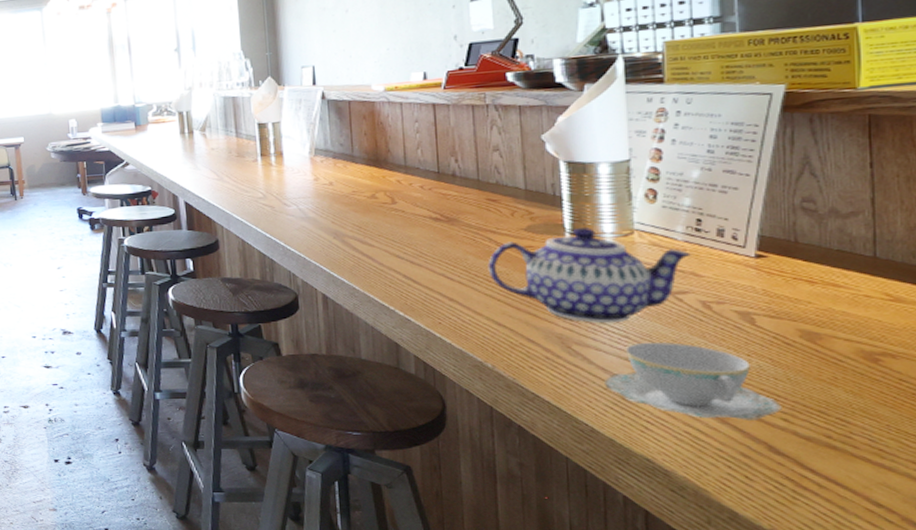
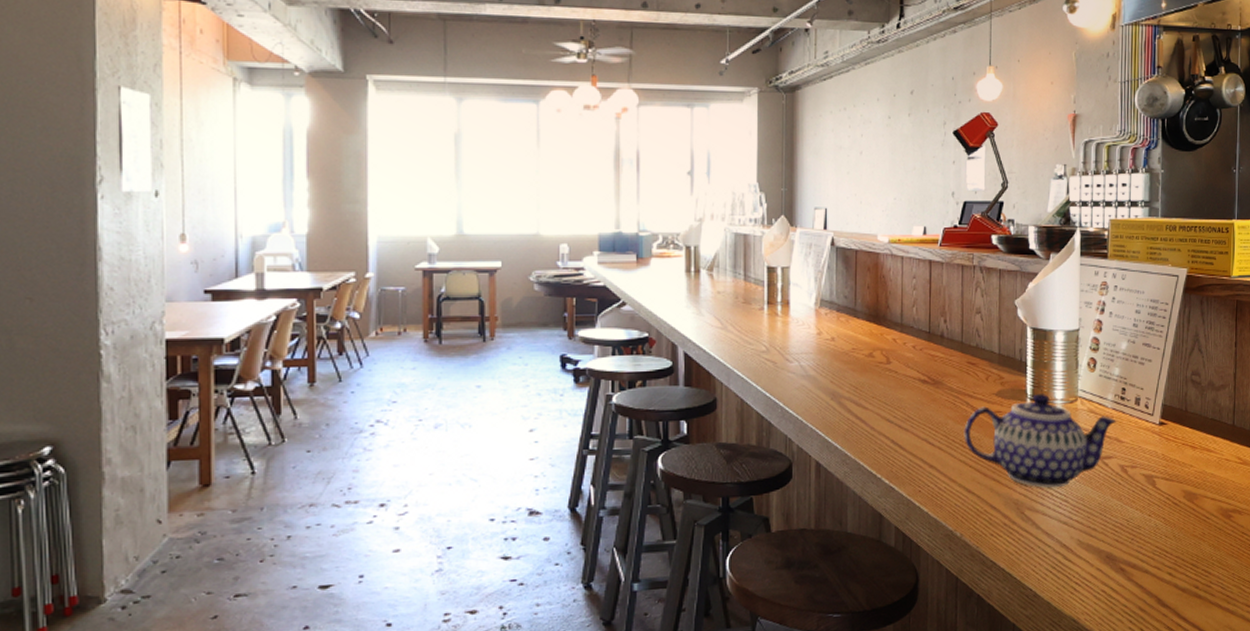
teacup: present [604,342,782,420] -> none [1047,505,1169,577]

